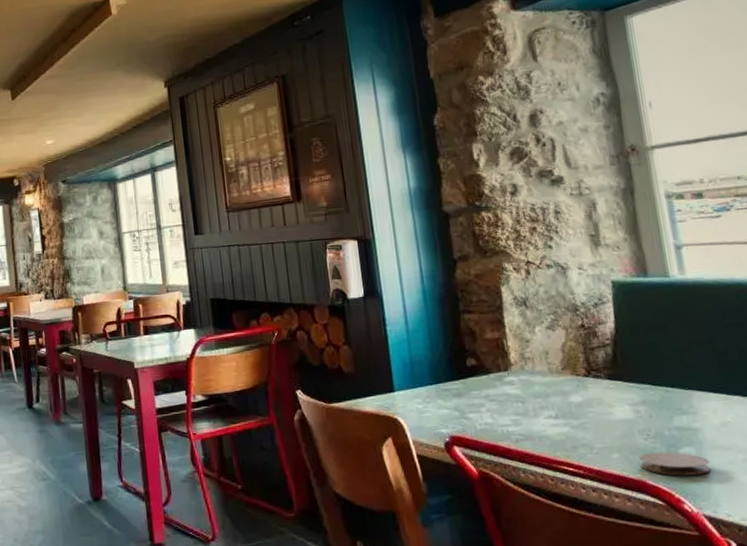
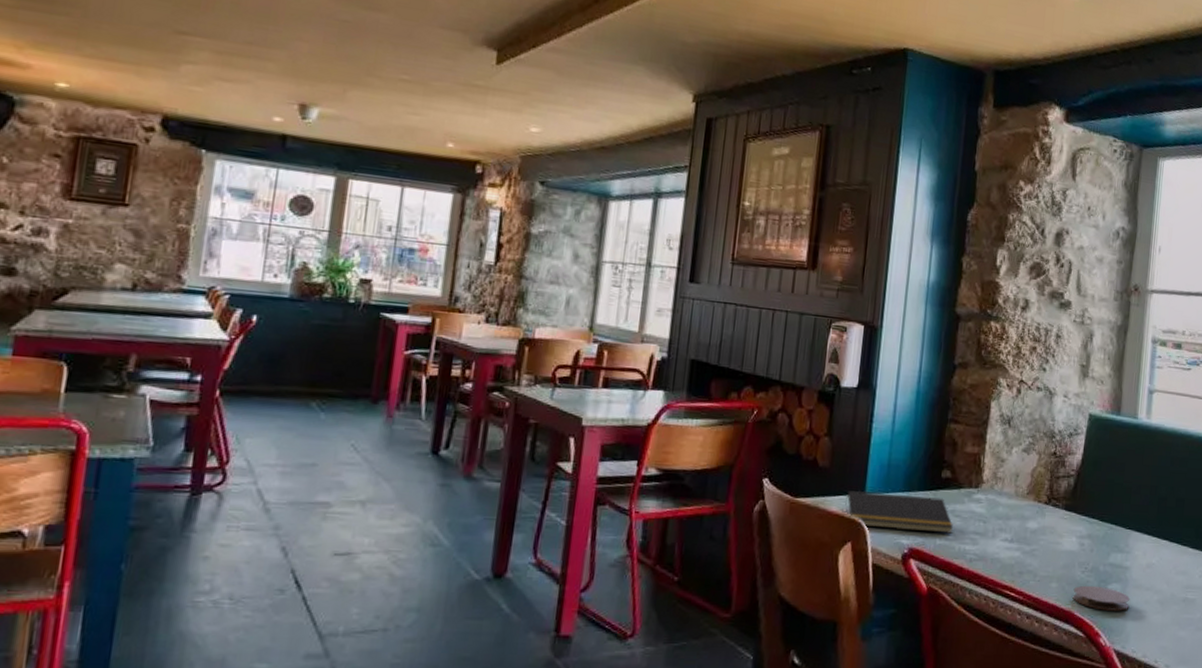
notepad: none [377,385,492,422] -> present [845,490,954,534]

